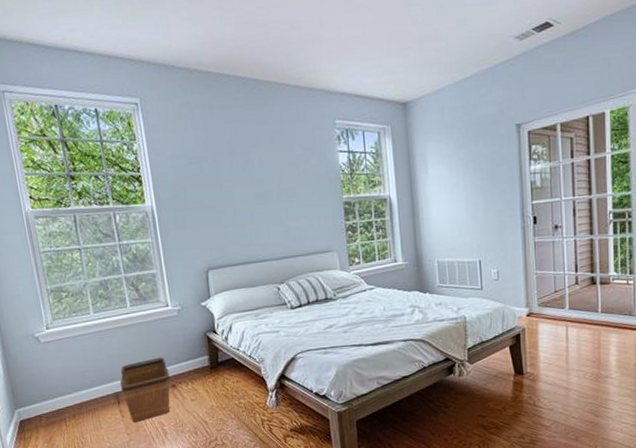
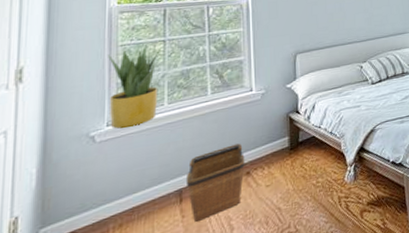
planter: none [34,255,86,333] -> present [108,47,162,129]

